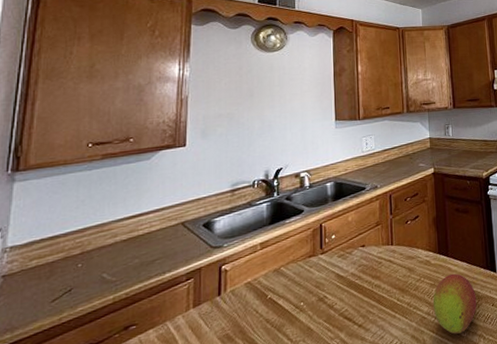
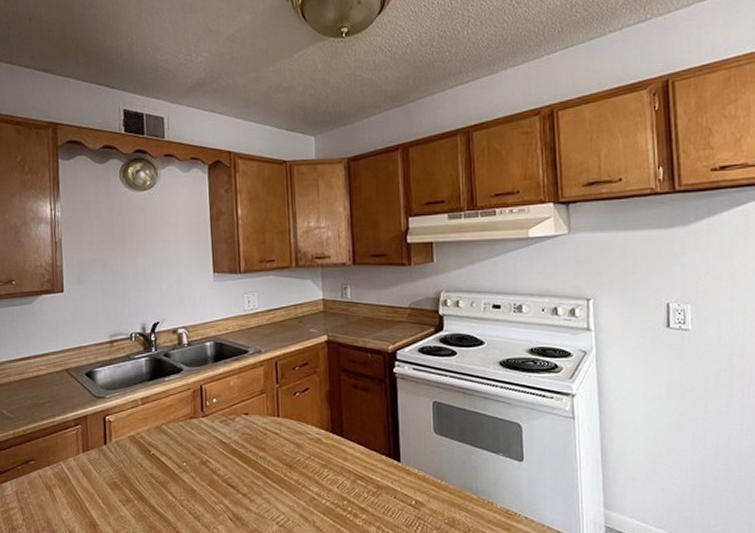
fruit: present [432,273,477,335] -> none [324,456,376,521]

